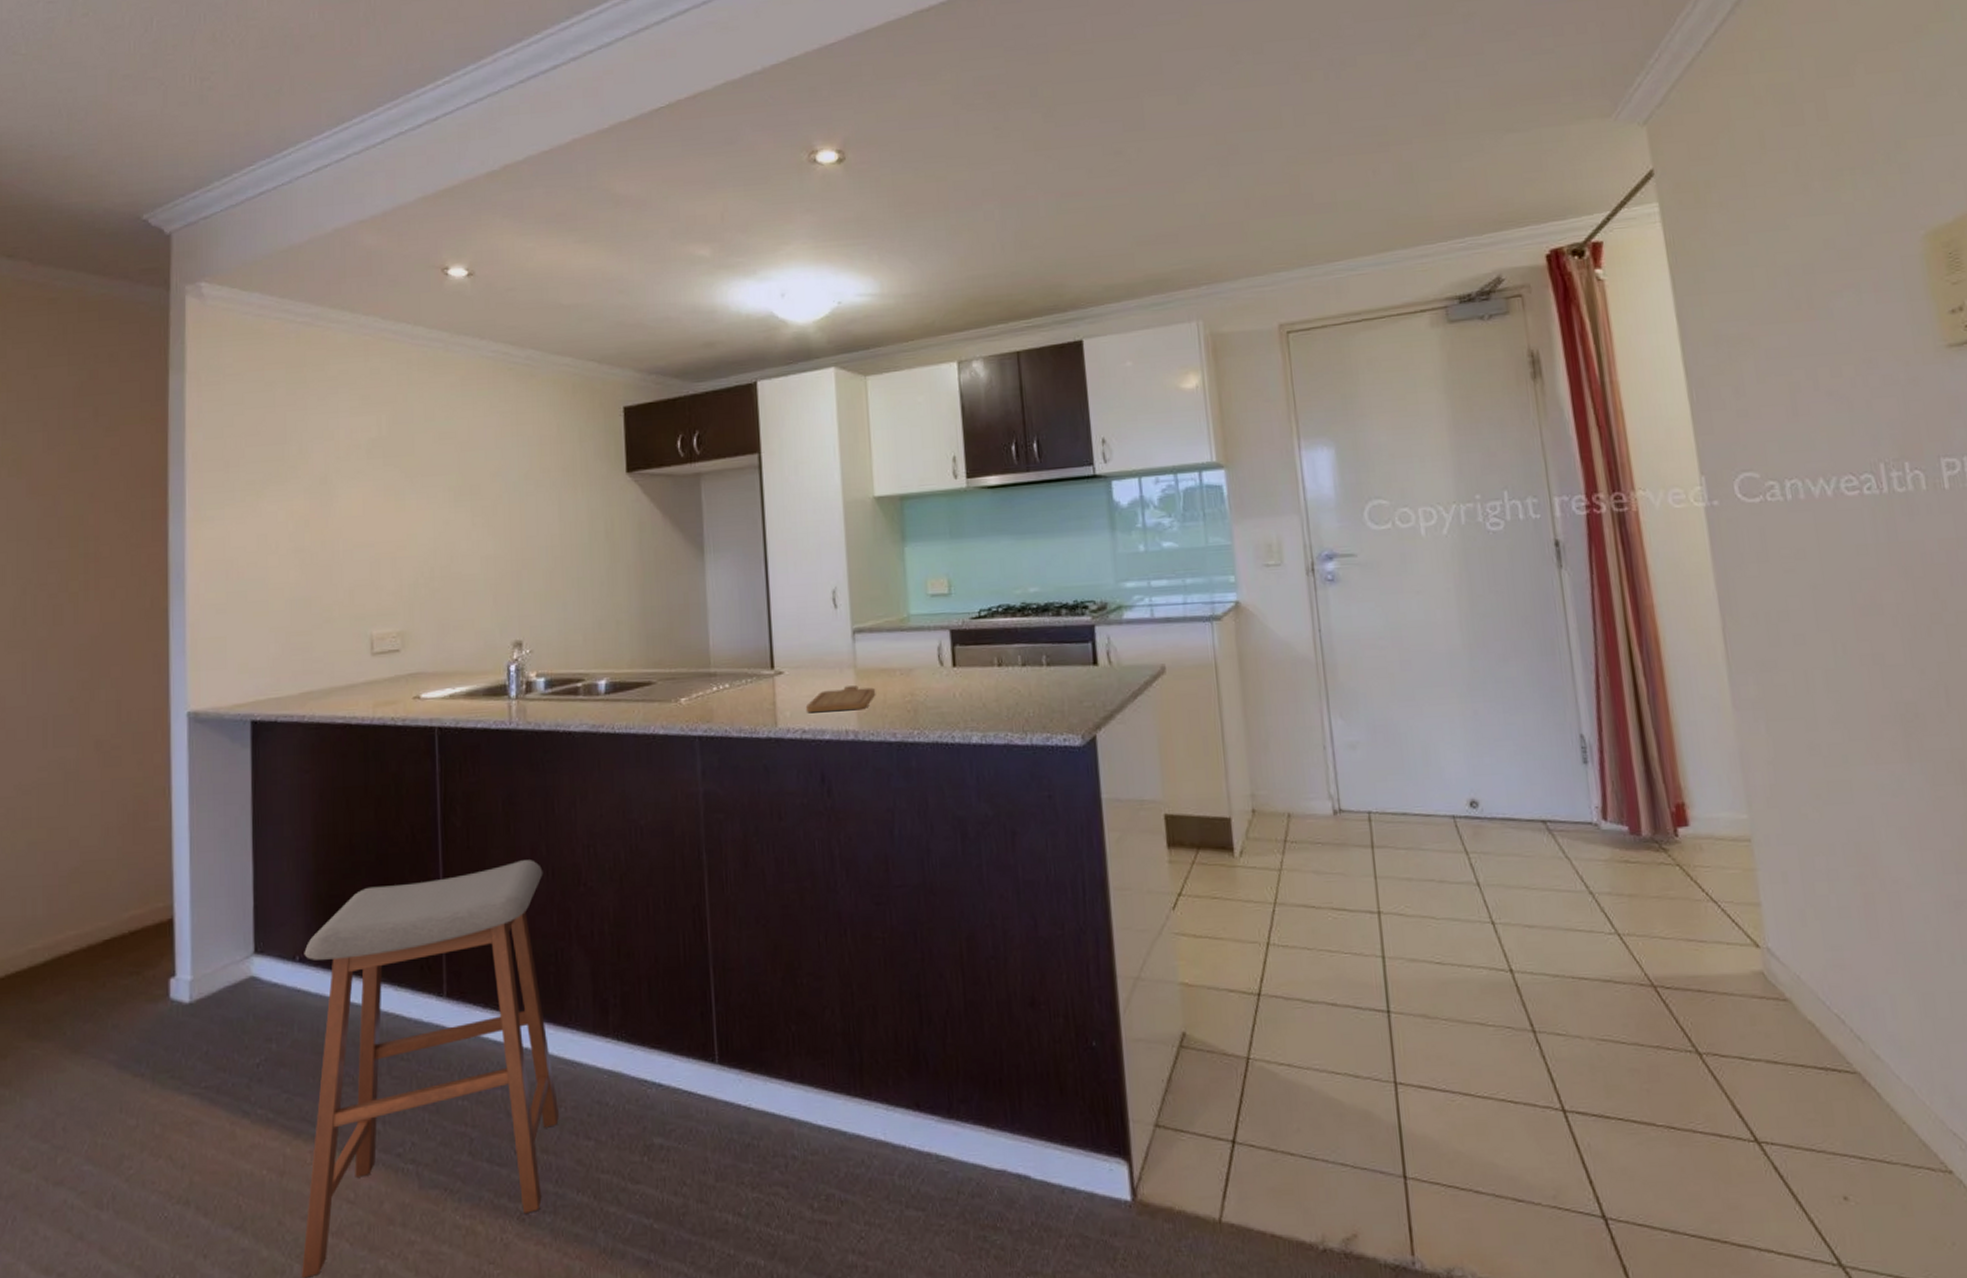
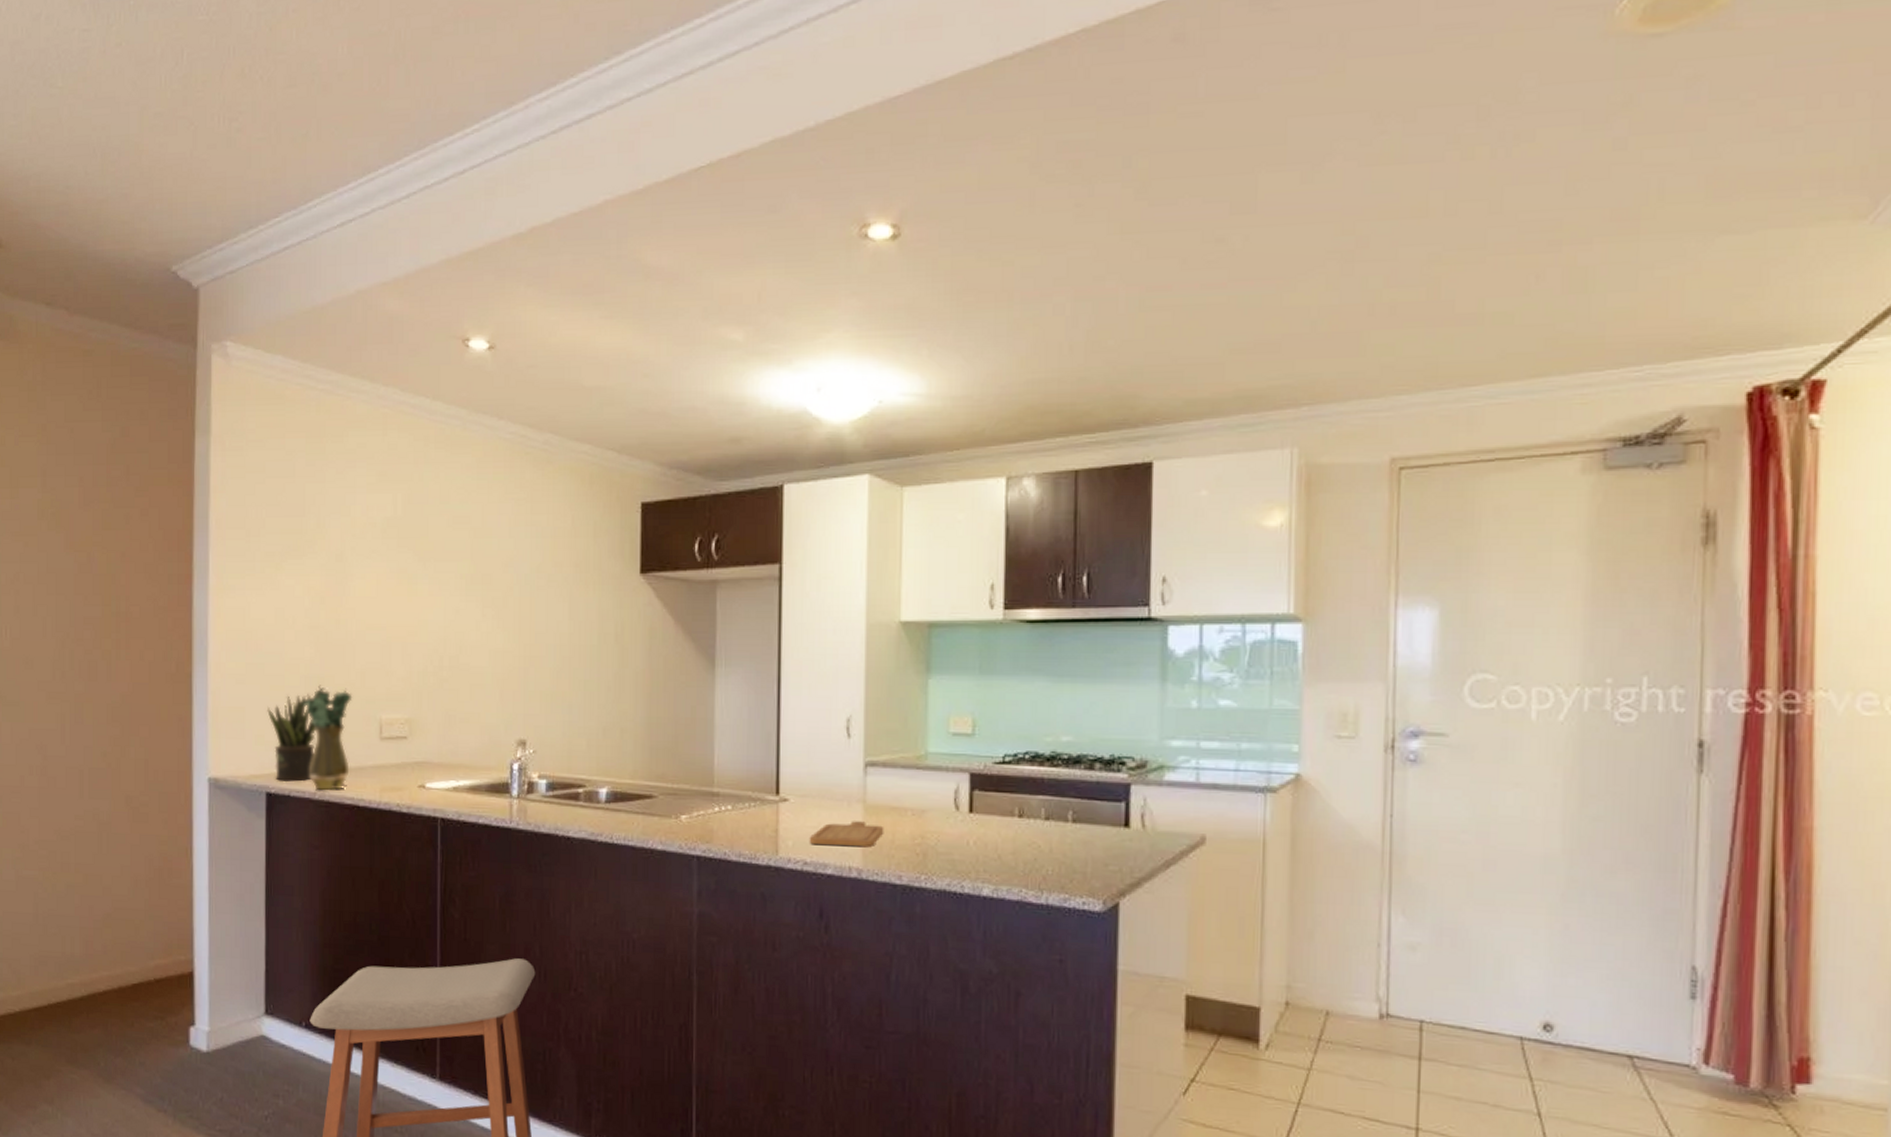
potted plant: none [250,619,303,709] -> present [267,695,316,783]
vase: none [288,607,341,714] -> present [302,685,353,791]

